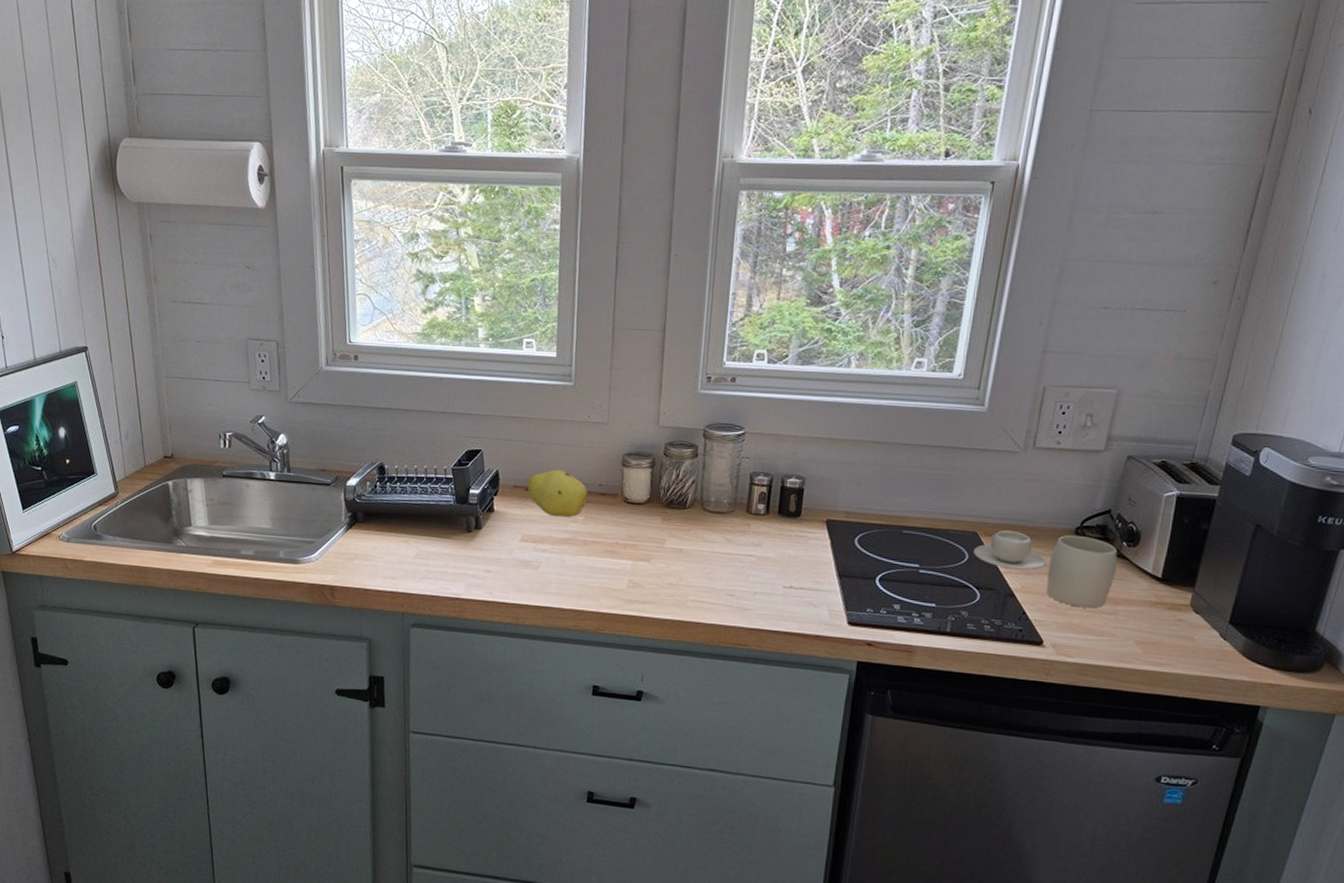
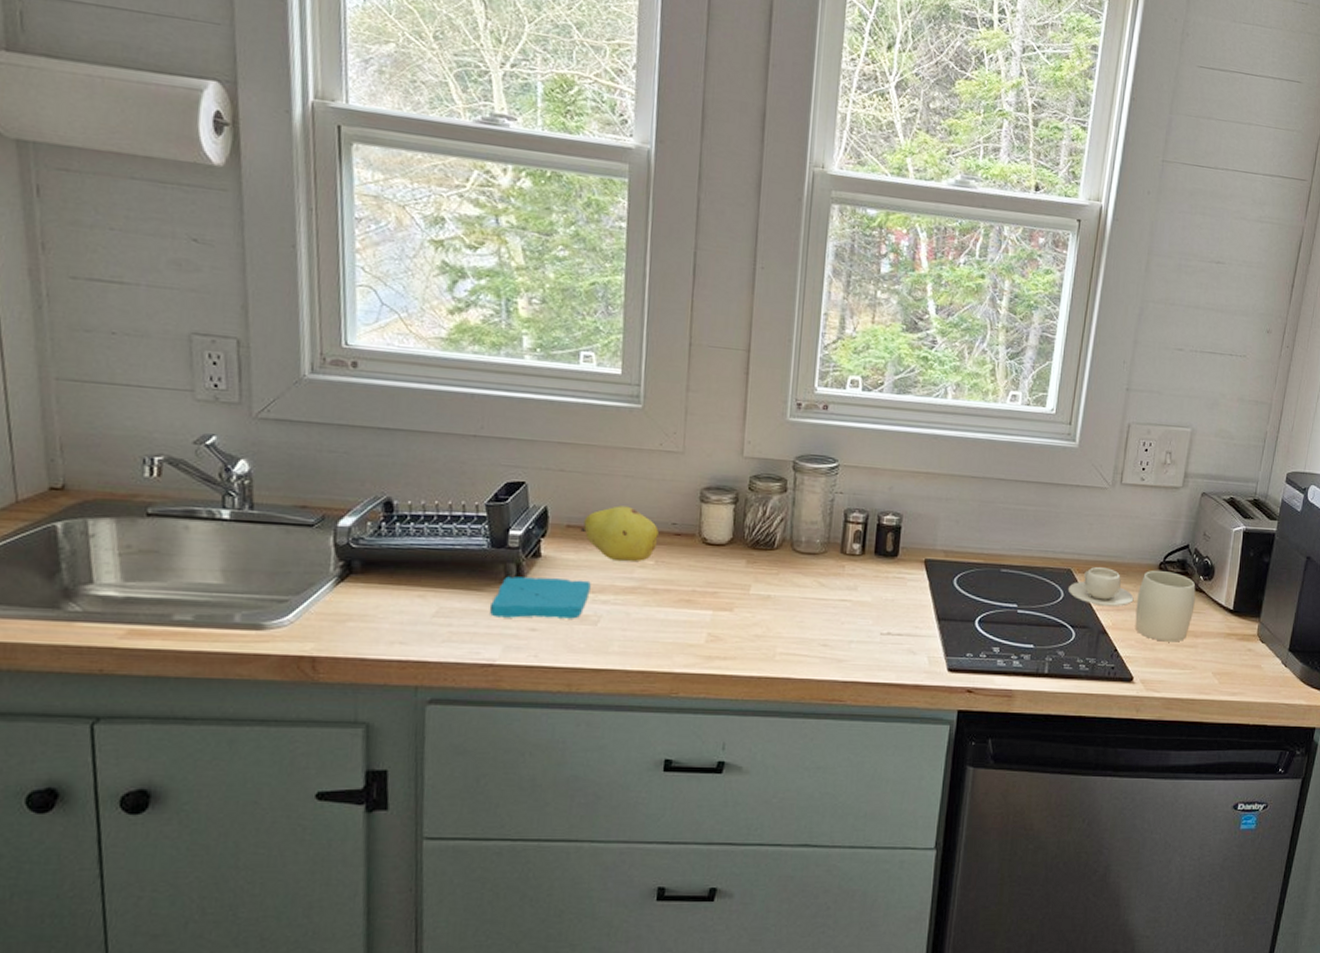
sponge: none [456,527,533,564] -> present [490,576,591,619]

